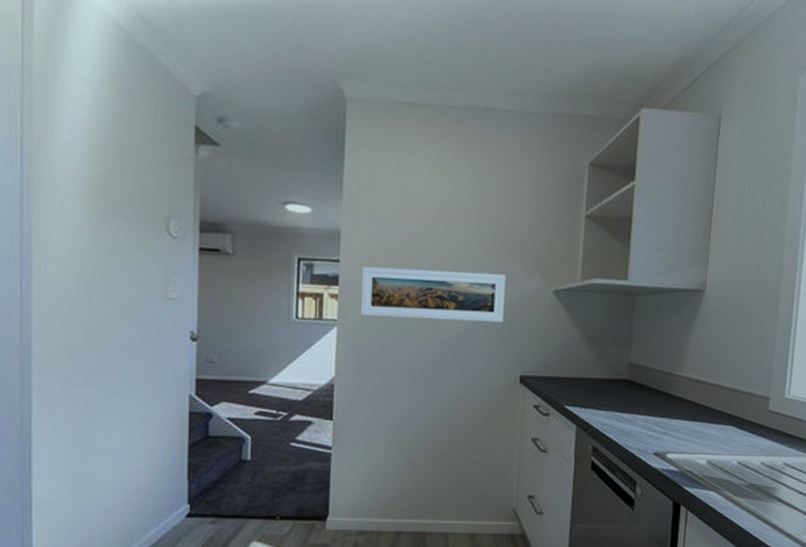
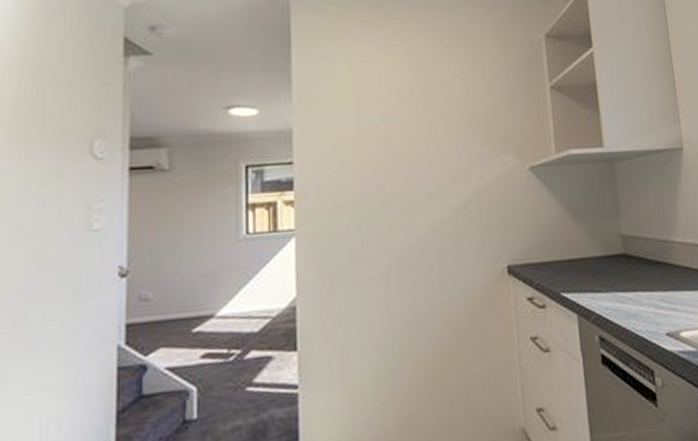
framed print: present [360,266,506,323] -> none [319,156,481,221]

